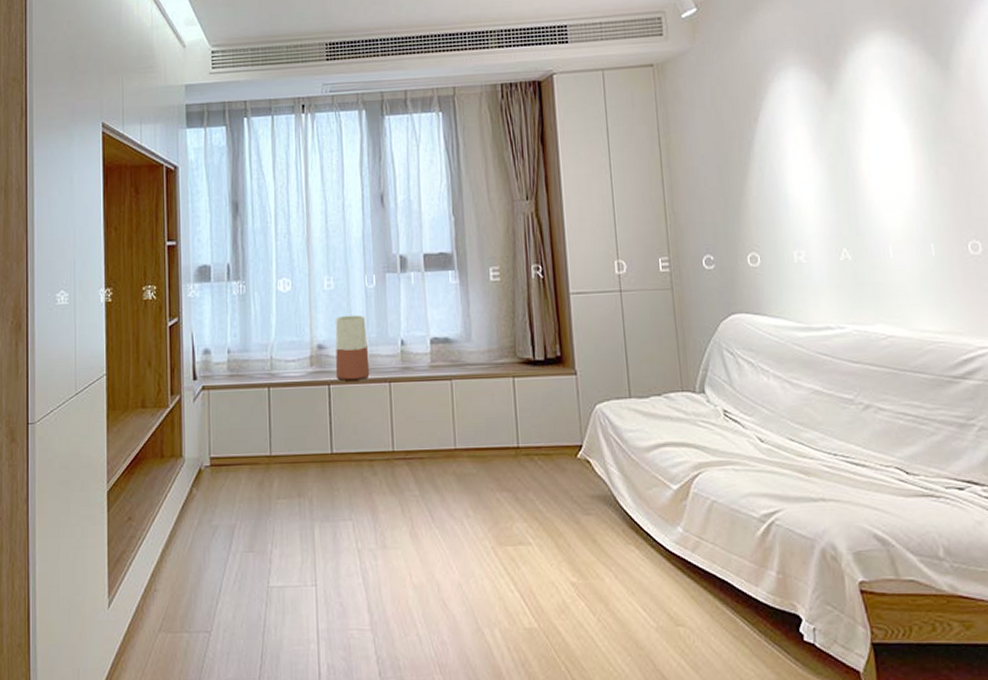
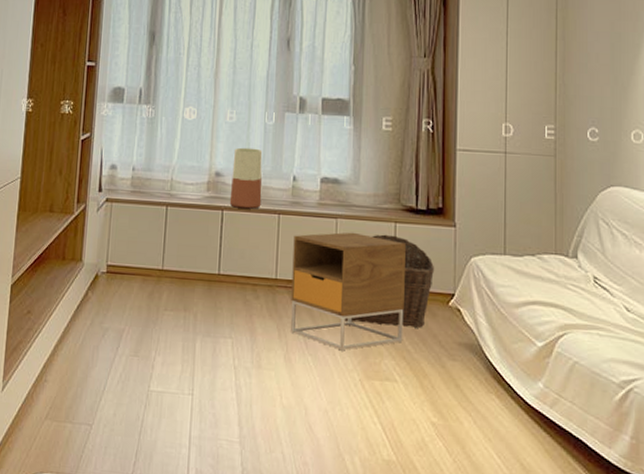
nightstand: none [408,392,533,519] -> present [291,232,406,351]
wicker basket: none [469,390,560,488] -> present [344,234,435,328]

